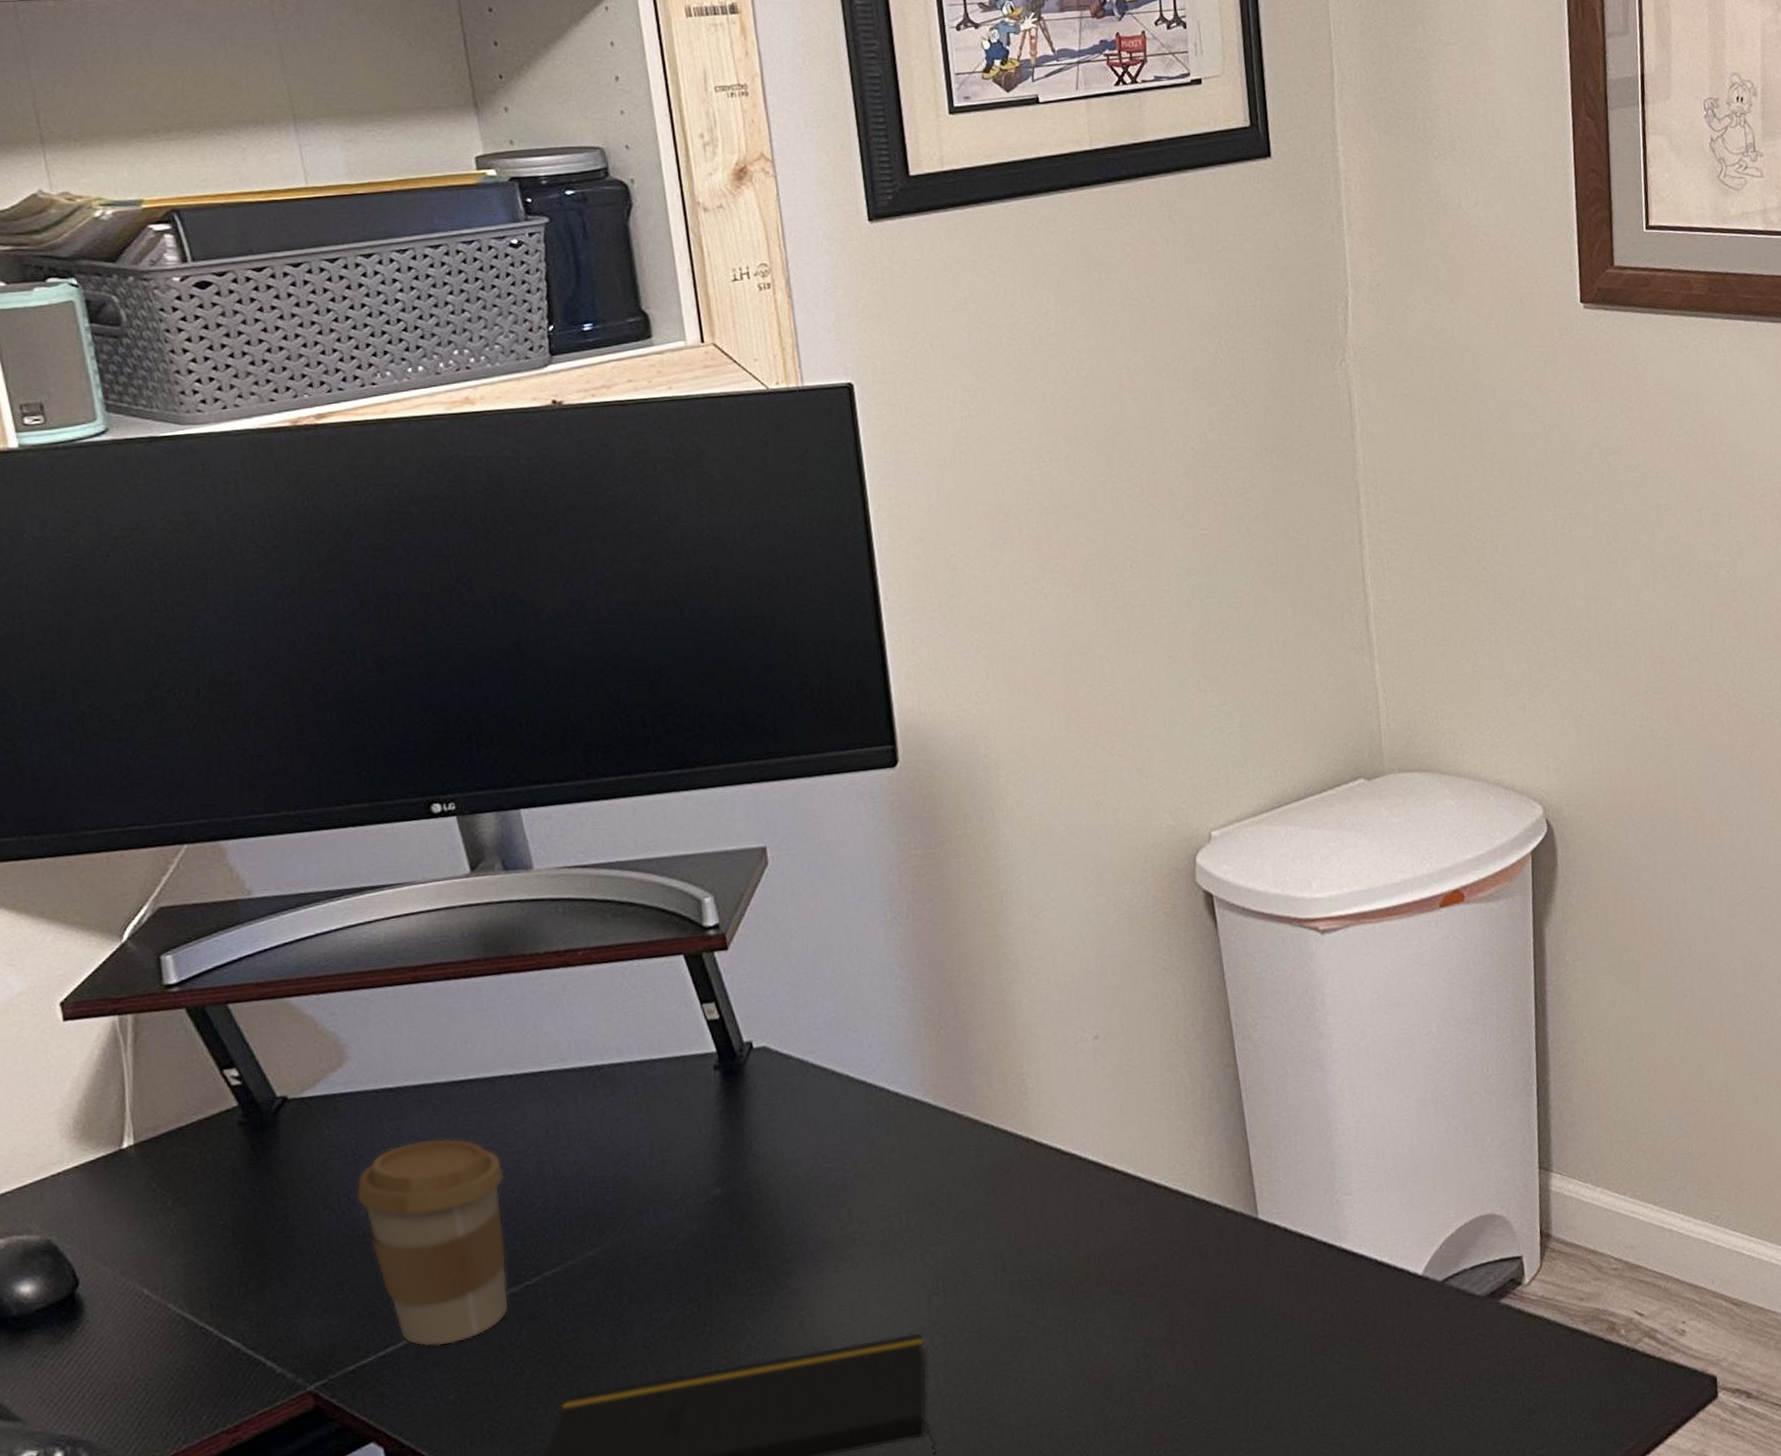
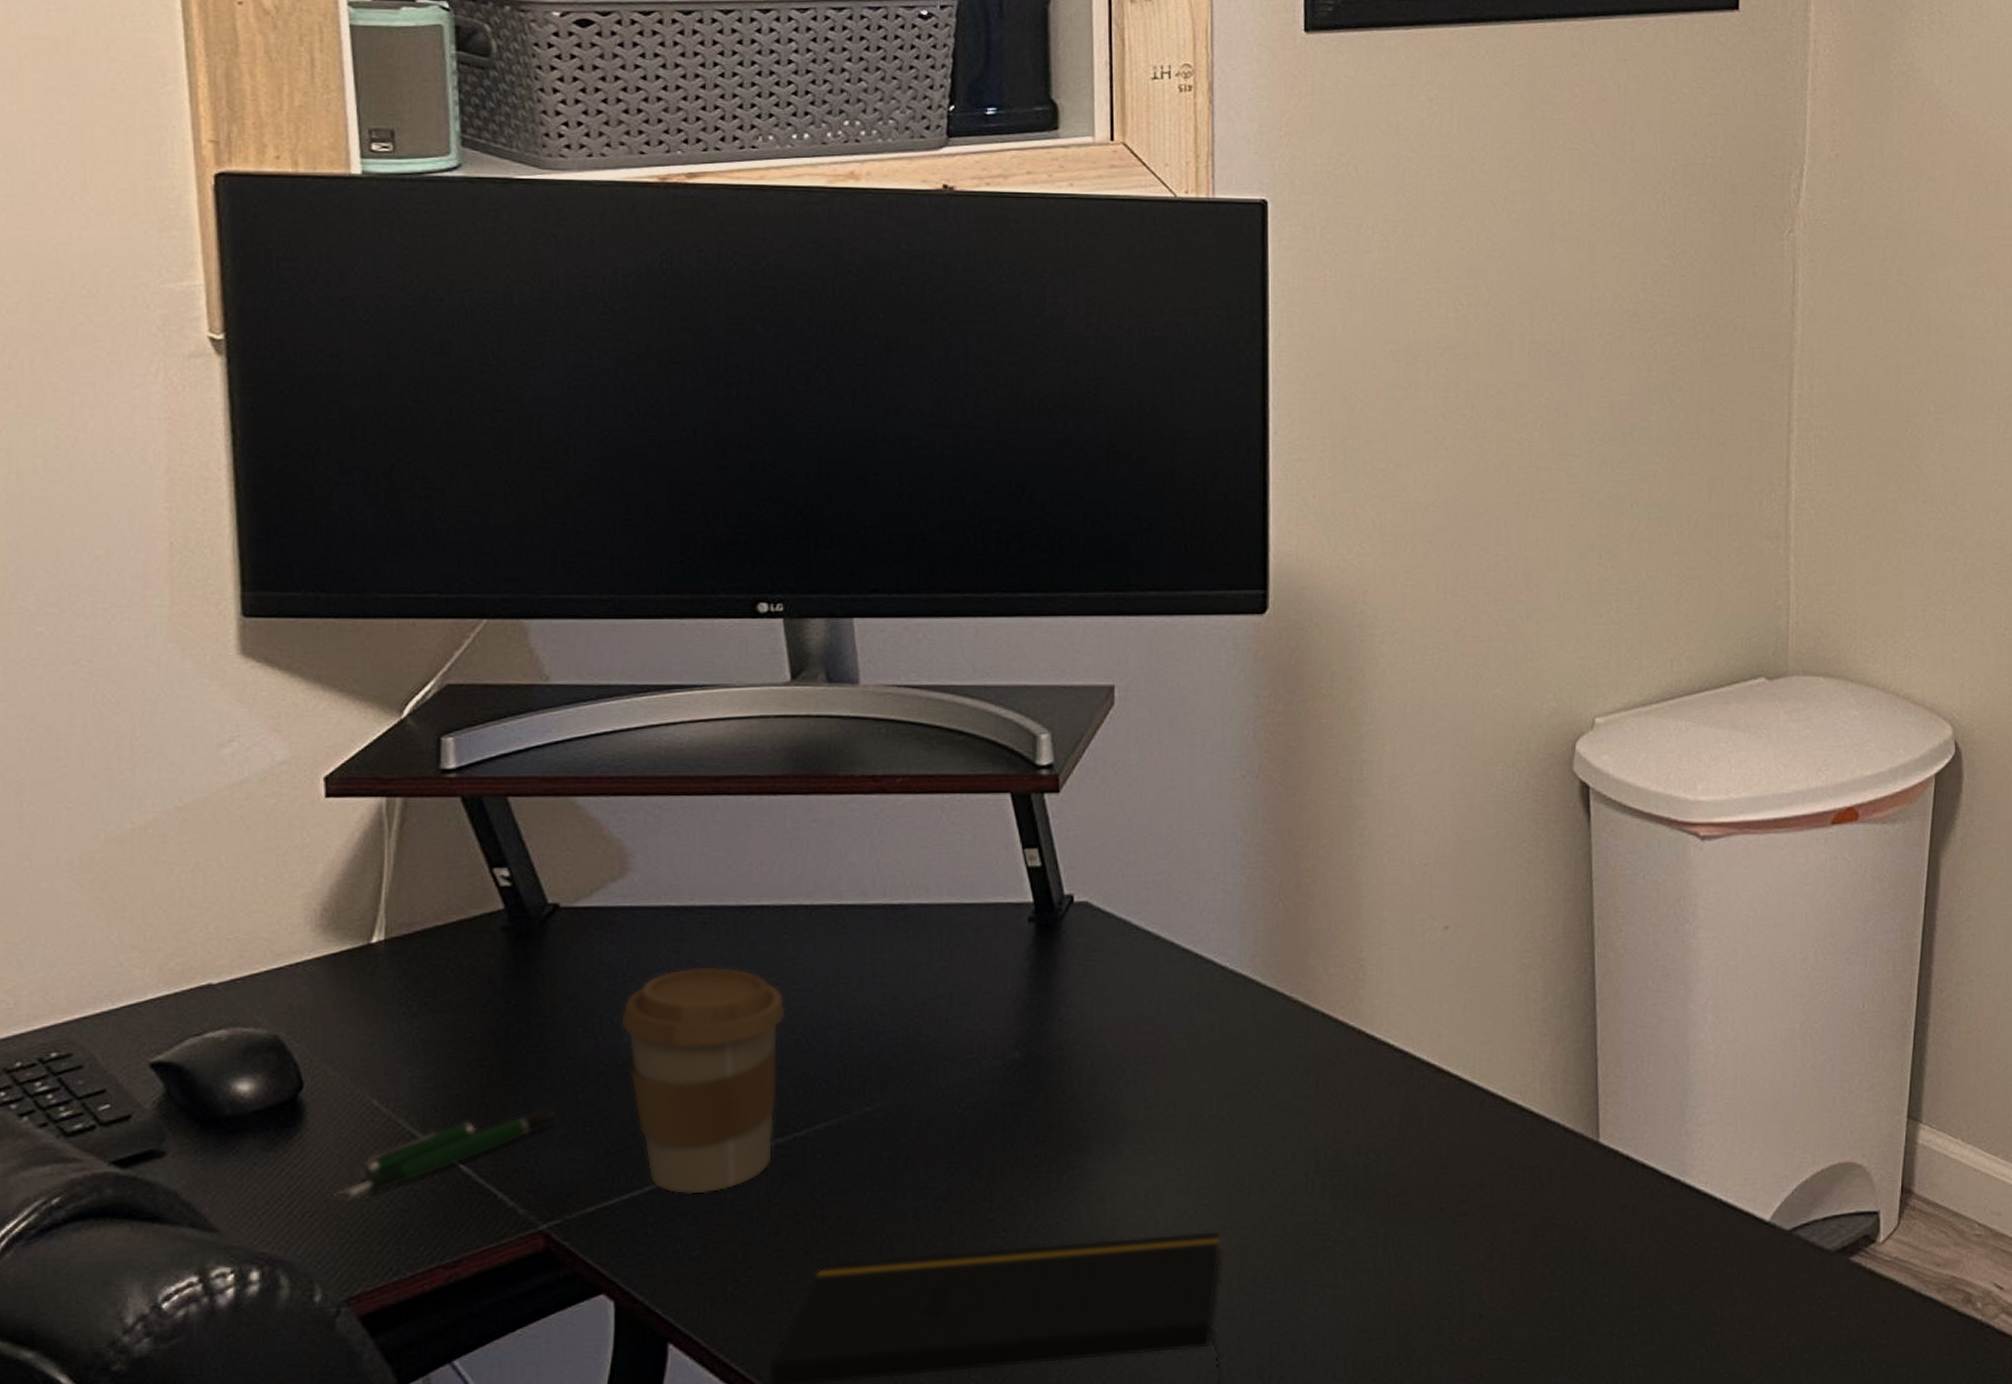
pen: none [119,1279,311,1379] -> present [334,1107,558,1198]

